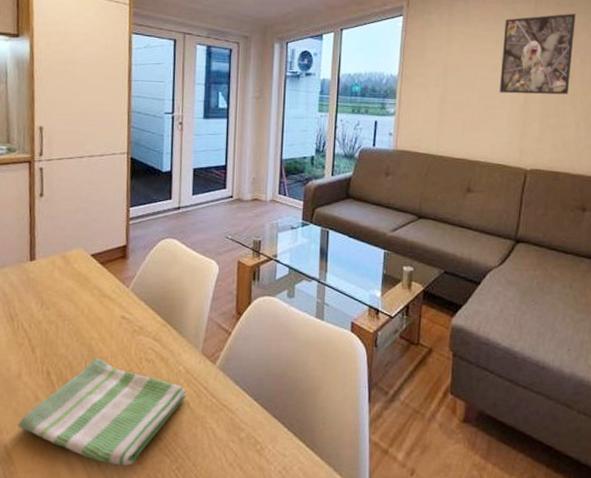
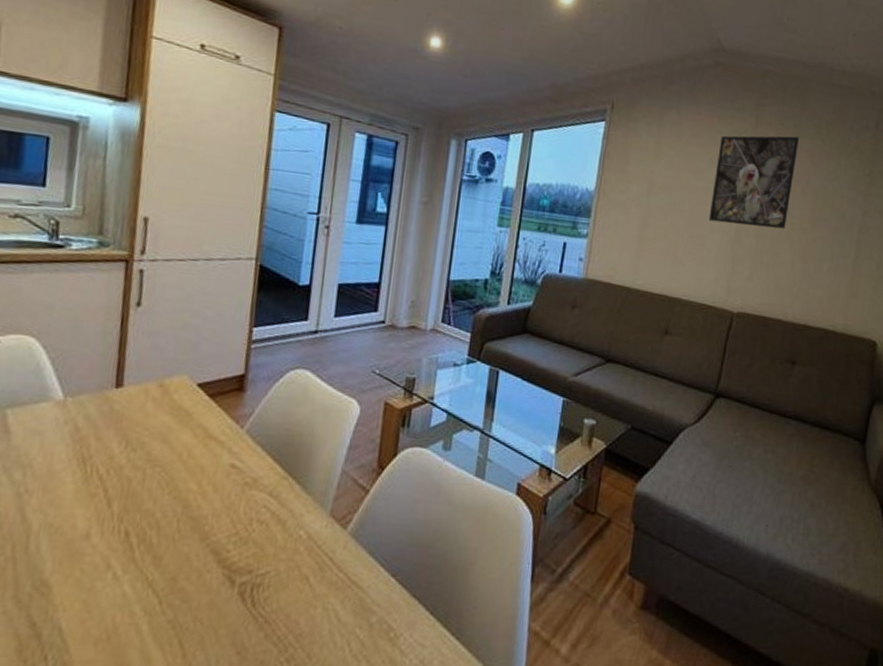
dish towel: present [17,358,186,466] -> none [78,516,306,656]

